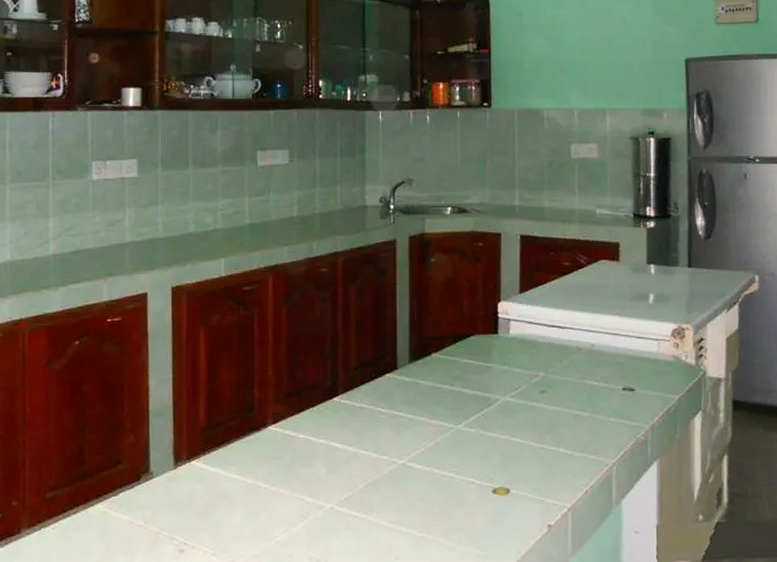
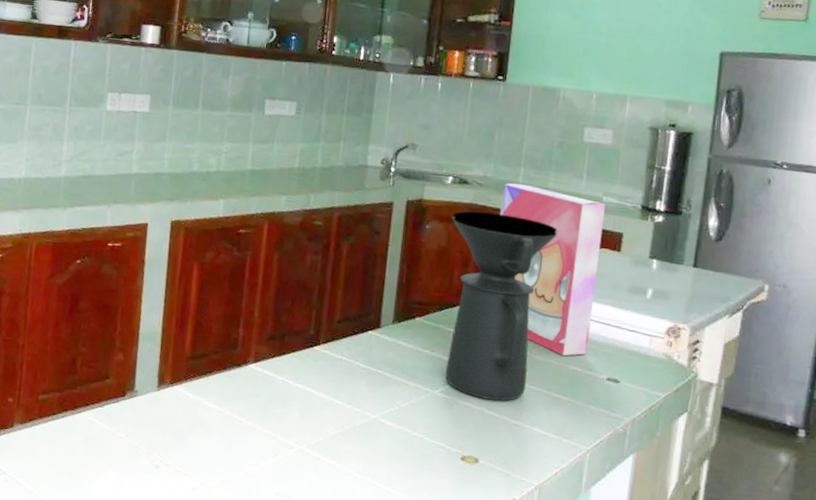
coffee maker: none [455,238,558,427] -> present [445,211,557,401]
cereal box: none [501,206,601,372] -> present [500,182,605,356]

